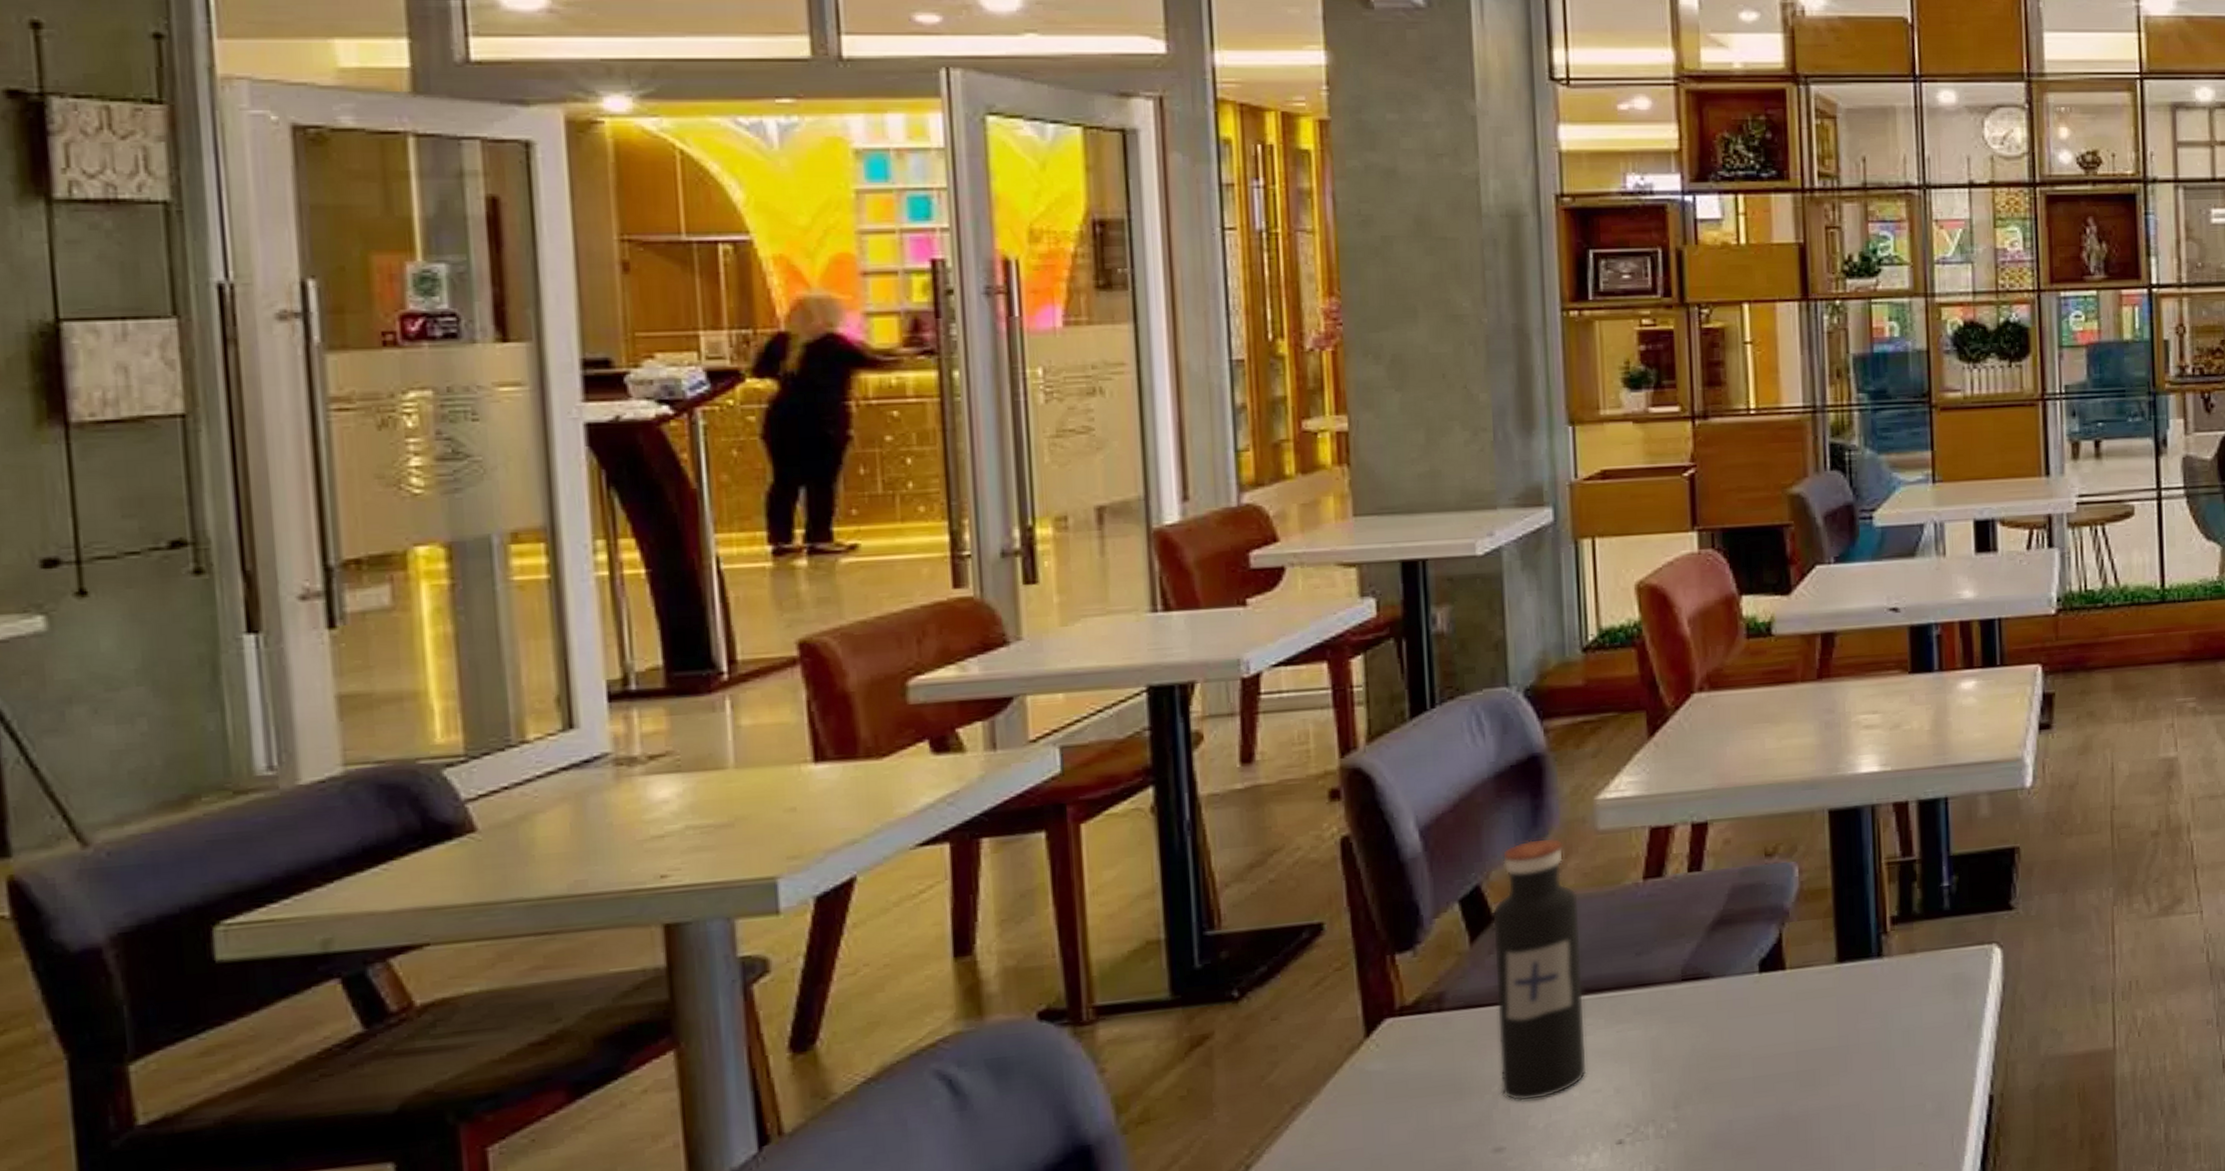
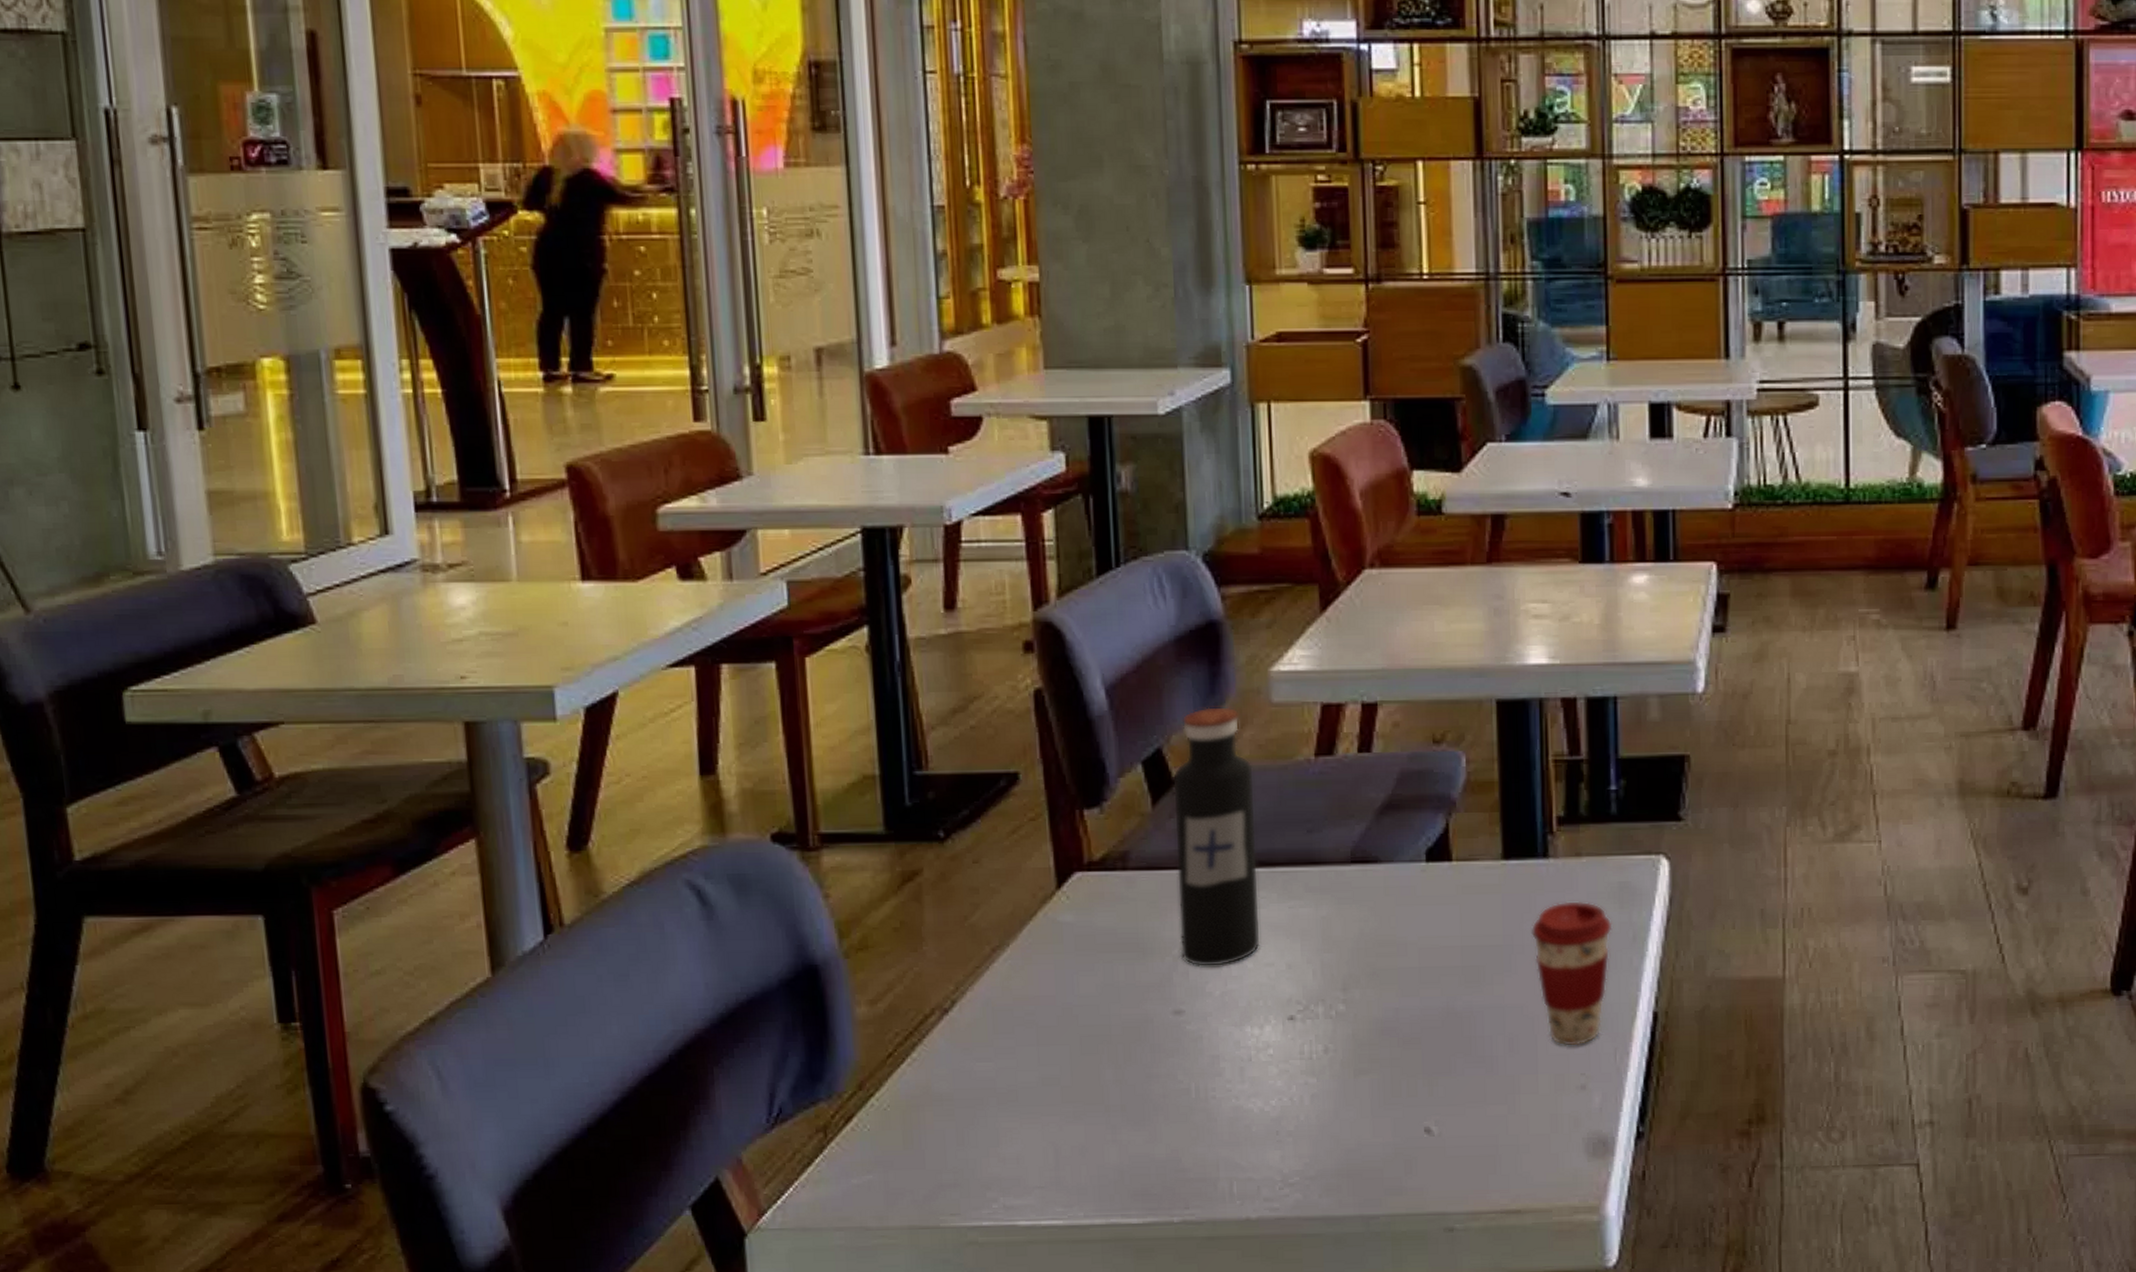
coffee cup: none [1866,995,1947,1138] -> present [1530,901,1613,1046]

